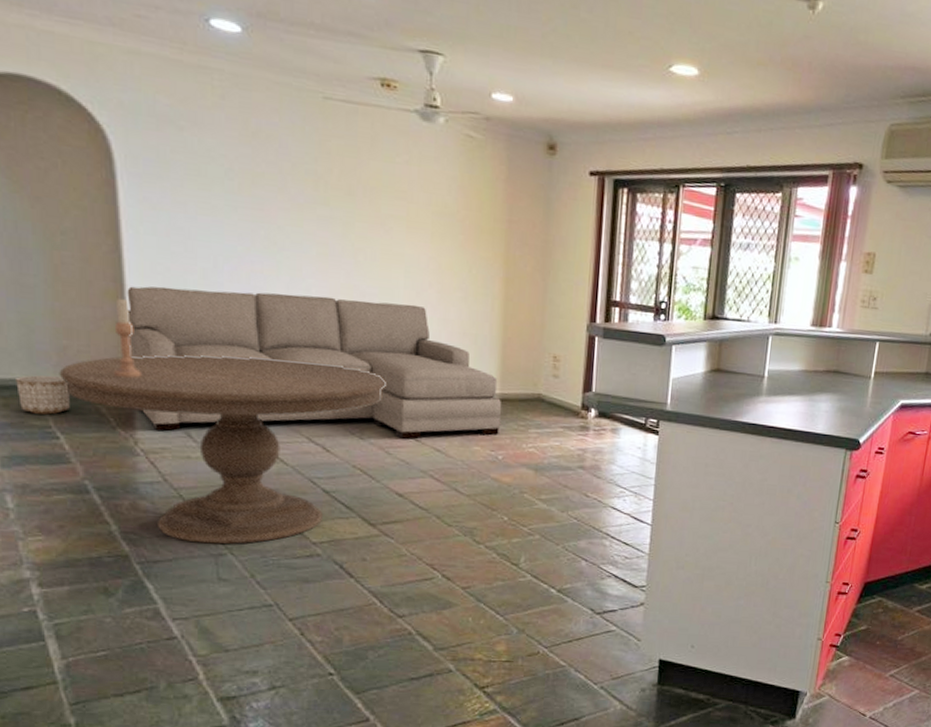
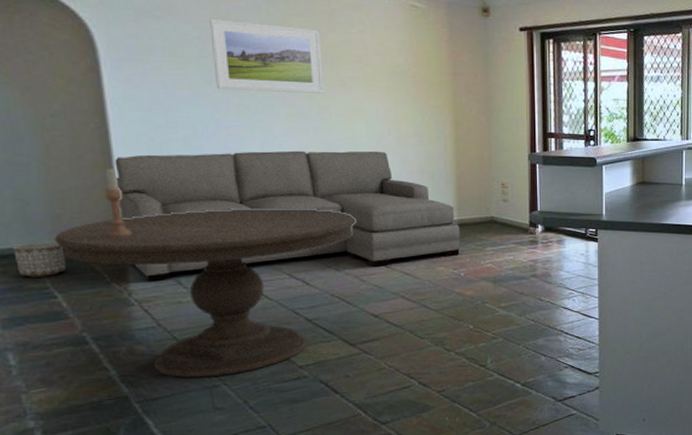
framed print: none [238,133,361,232] -> present [210,18,324,93]

